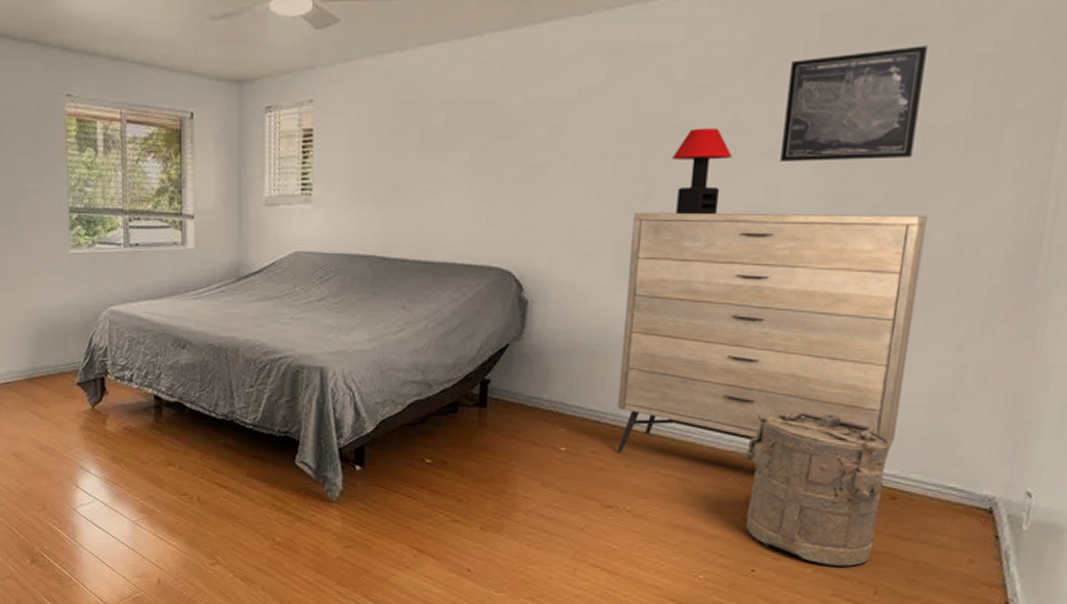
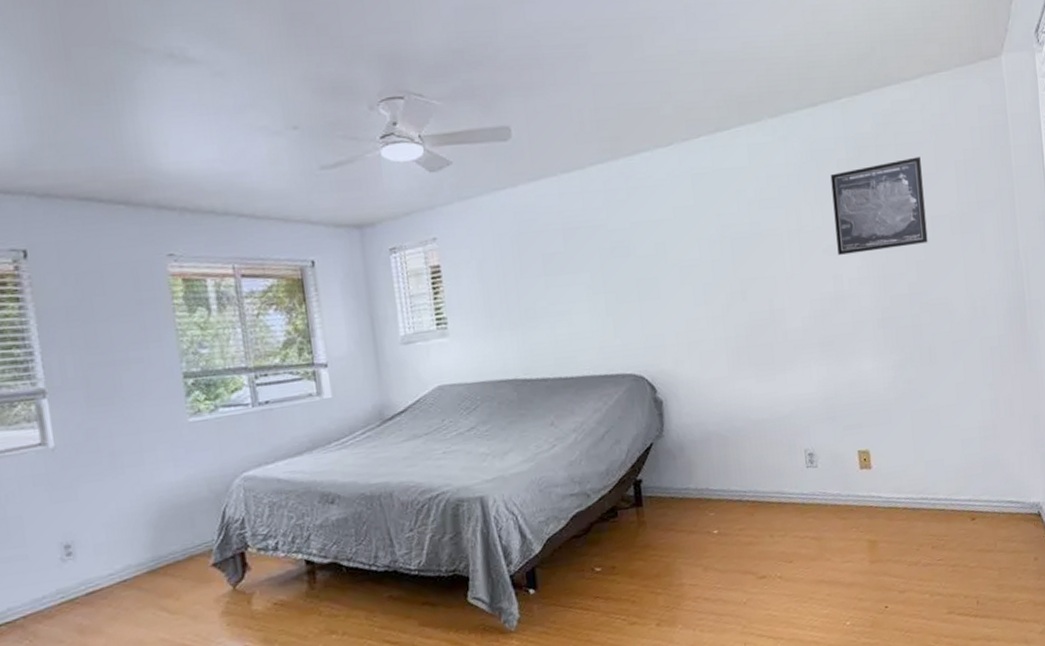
dresser: present [616,211,928,488] -> none [736,286,964,526]
table lamp: present [672,128,732,215] -> none [757,232,803,308]
laundry hamper: present [729,411,890,567] -> none [848,458,968,588]

